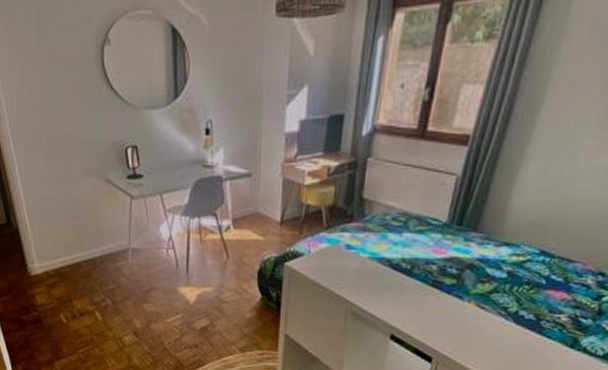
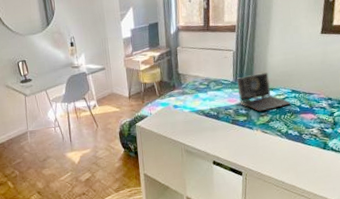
laptop computer: none [450,215,536,276] -> present [236,72,292,112]

